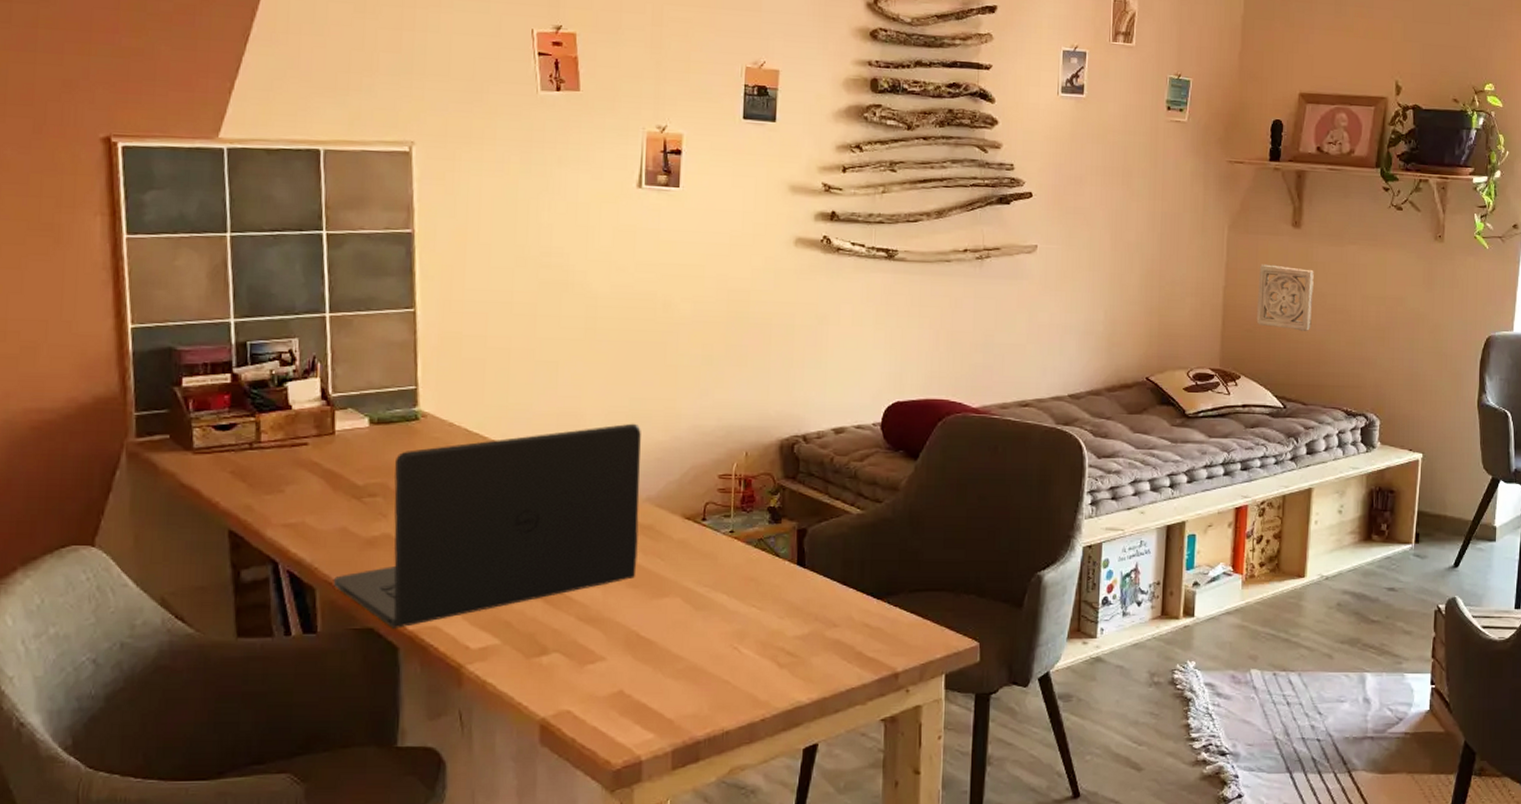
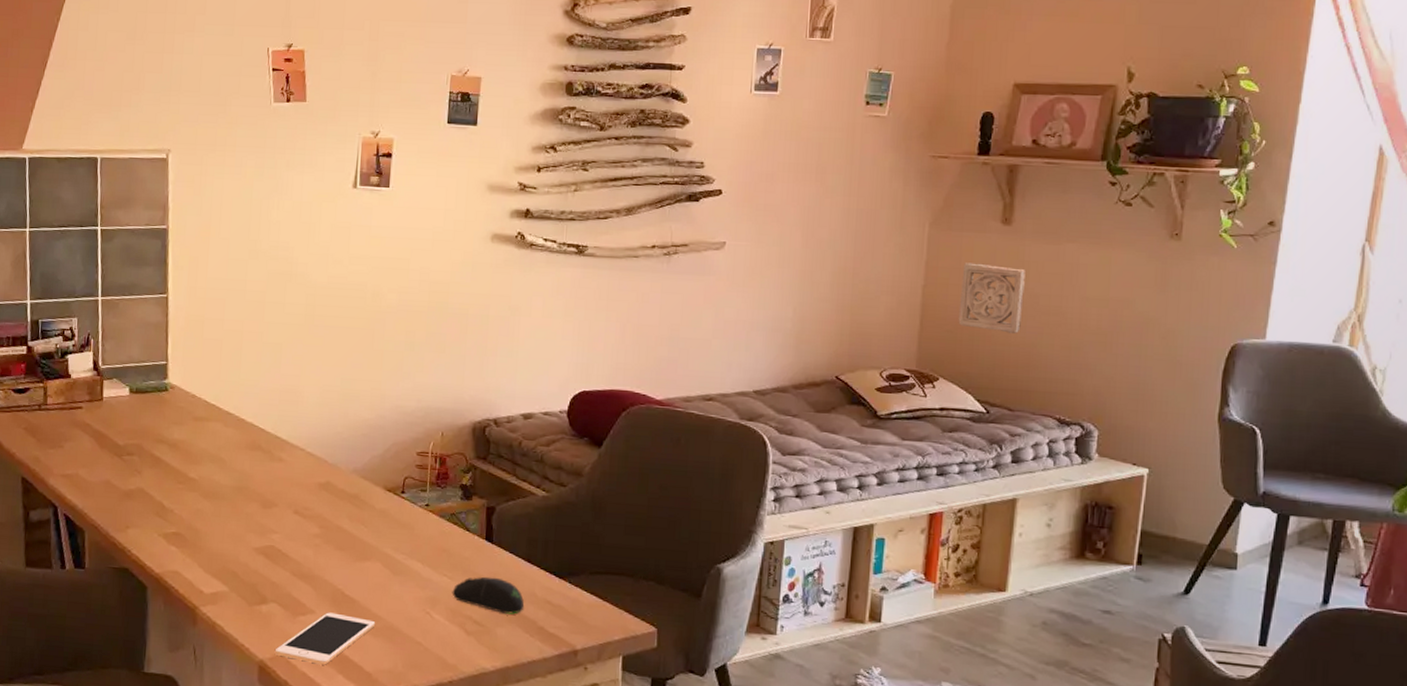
laptop: present [333,423,641,628] -> none [98,401,350,570]
cell phone: none [559,657,677,716] -> present [274,612,376,665]
computer mouse: none [761,603,841,641] -> present [452,576,525,615]

